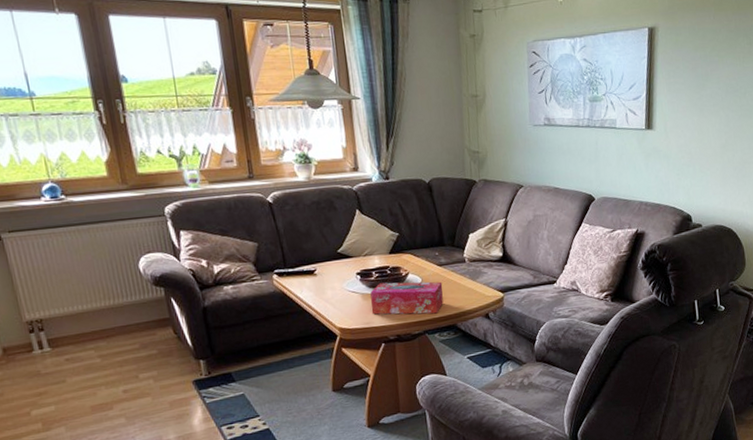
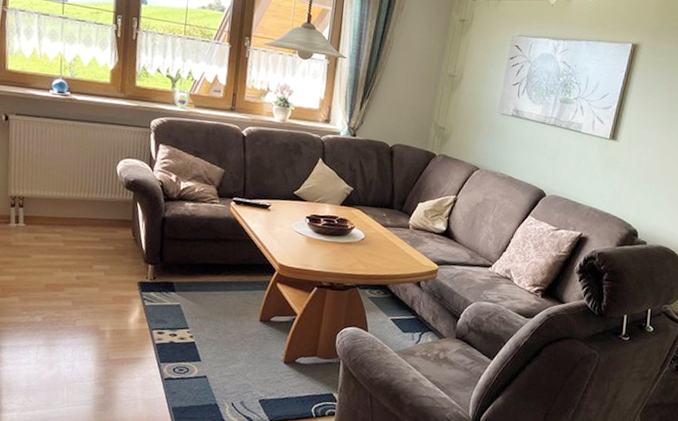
tissue box: present [370,281,444,315] -> none [312,231,383,271]

